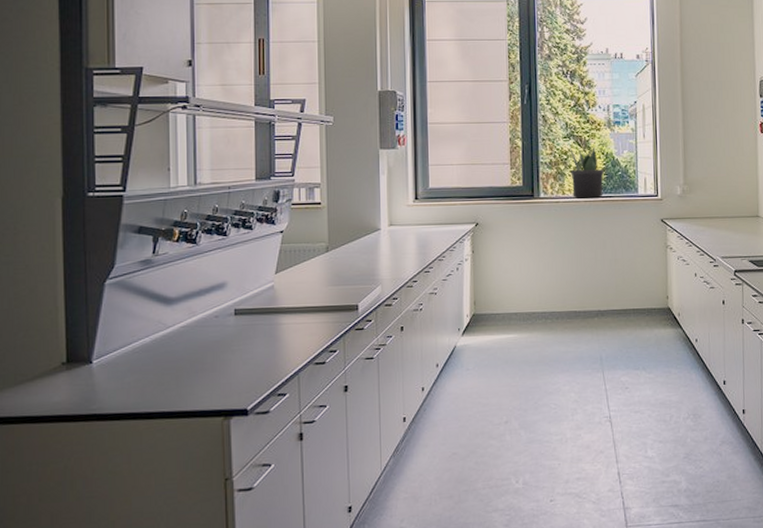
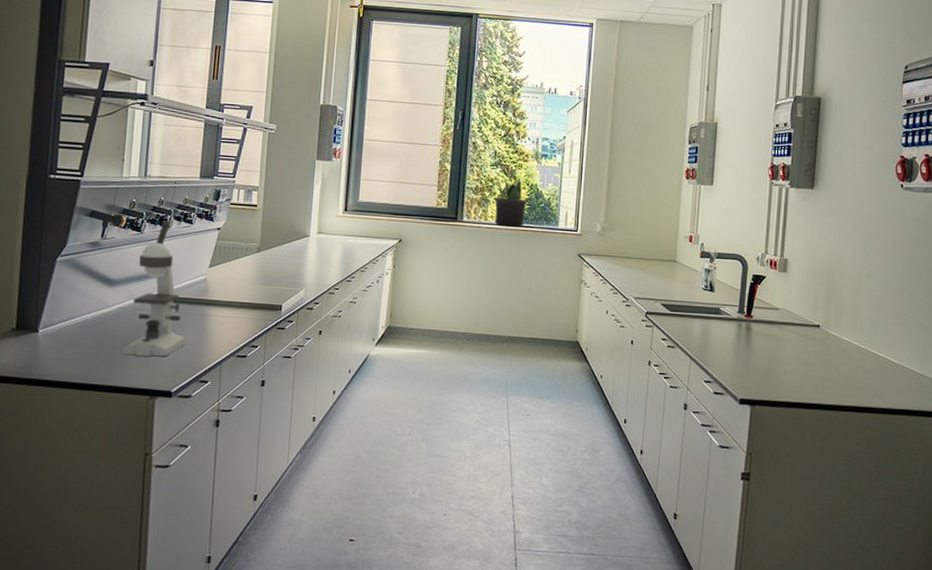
microscope: none [188,228,258,377] -> present [122,220,186,357]

